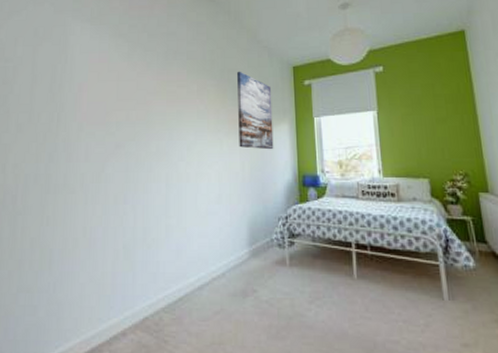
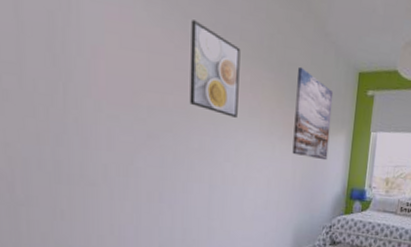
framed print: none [148,52,188,121] -> present [189,19,241,118]

